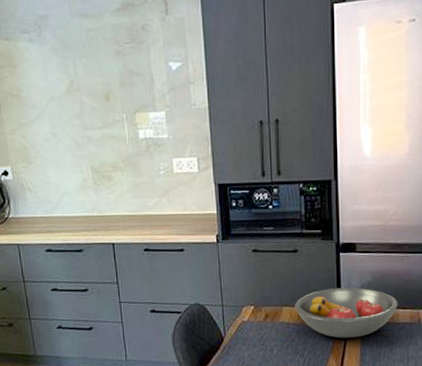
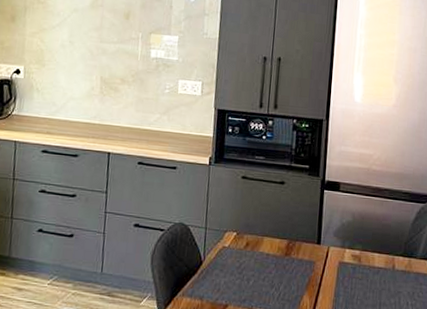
fruit bowl: present [295,287,398,338] -> none [276,224,375,277]

